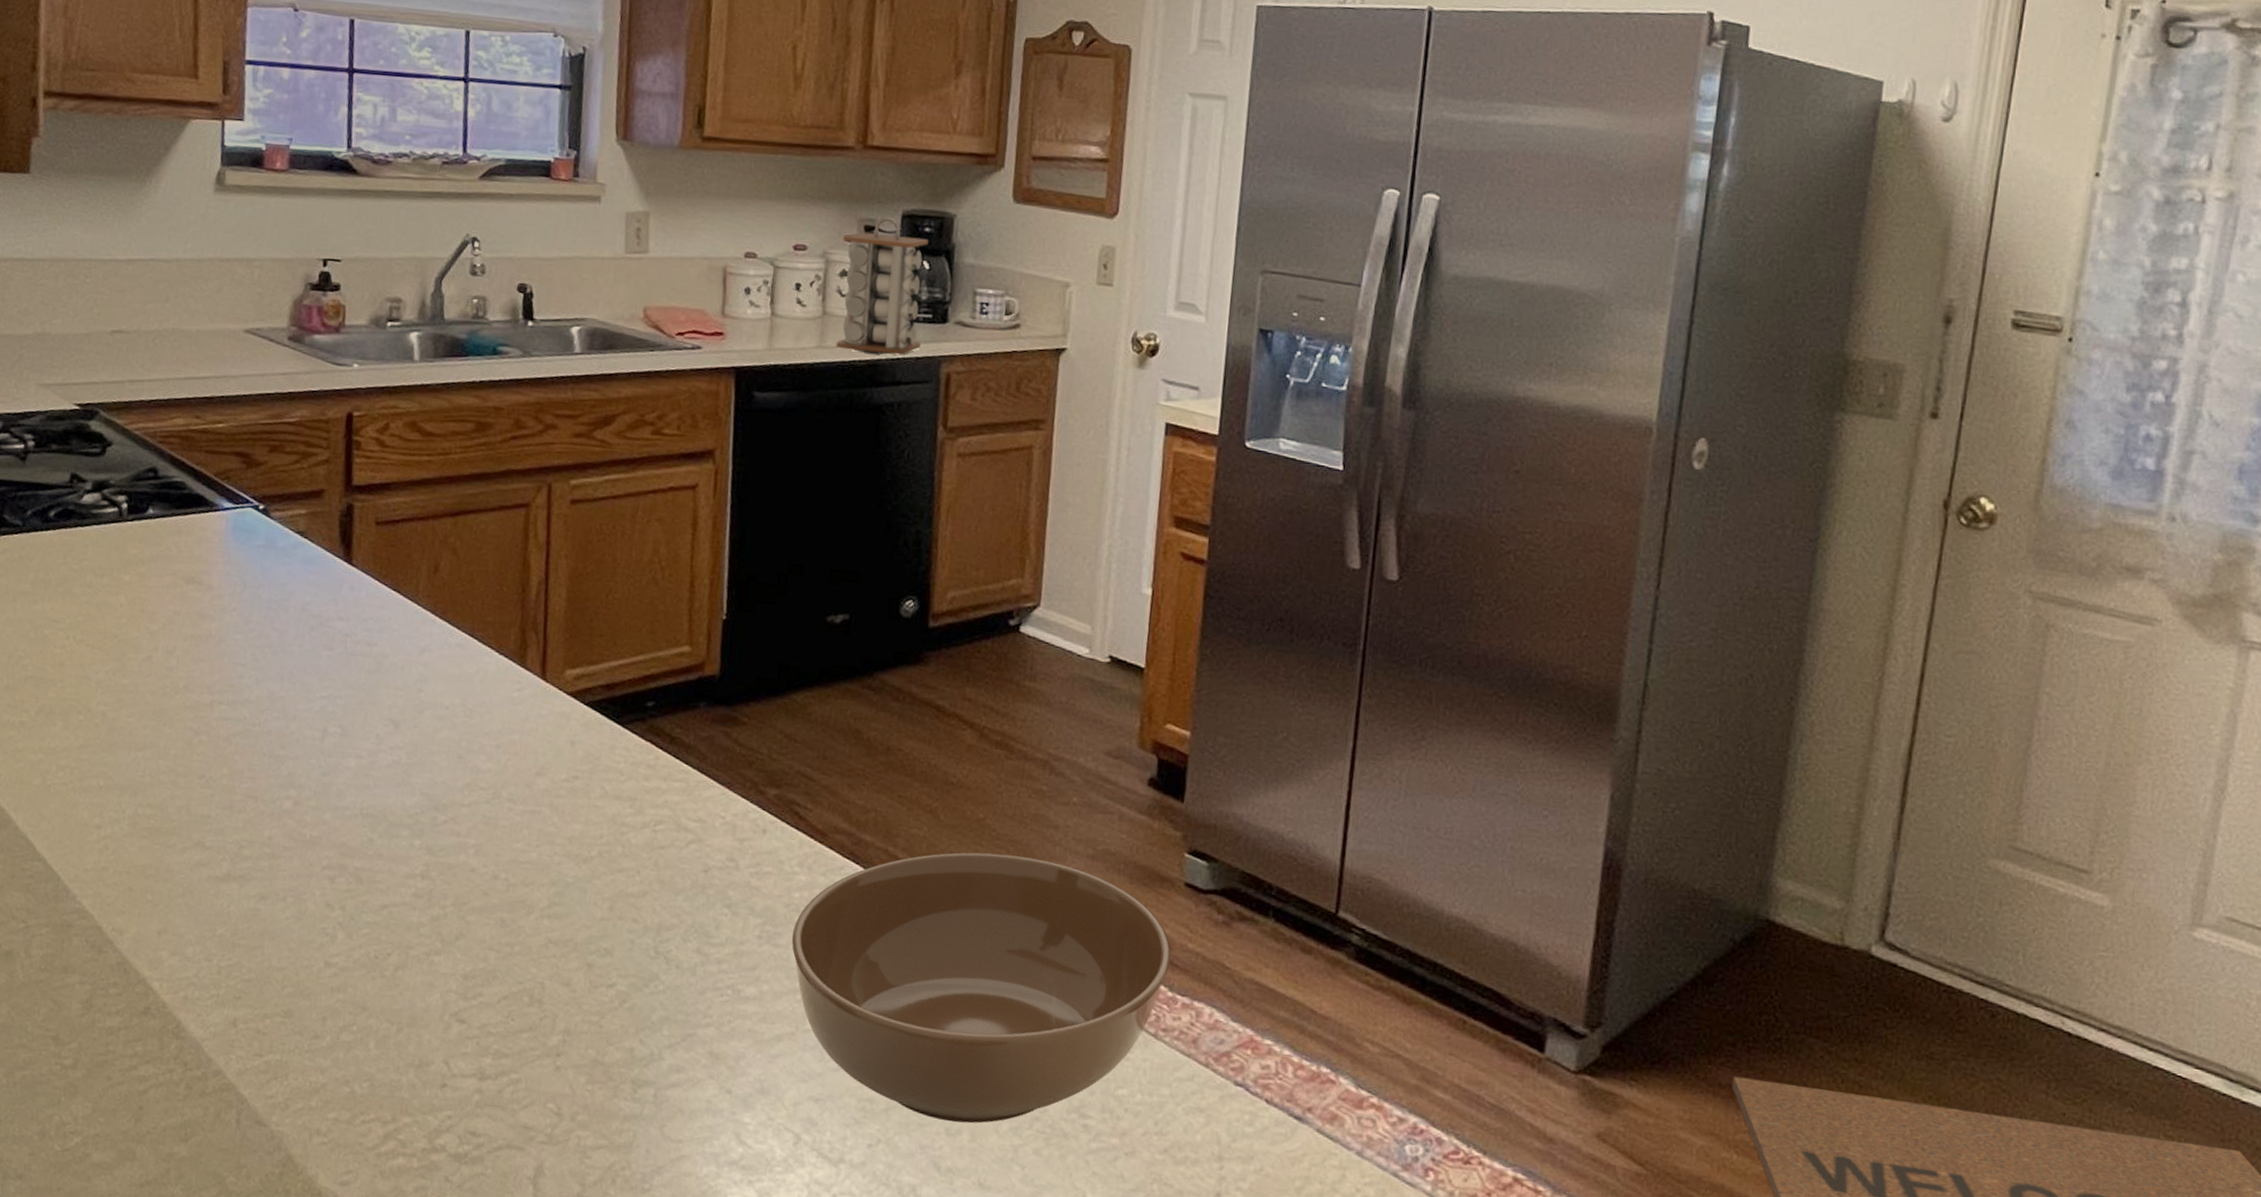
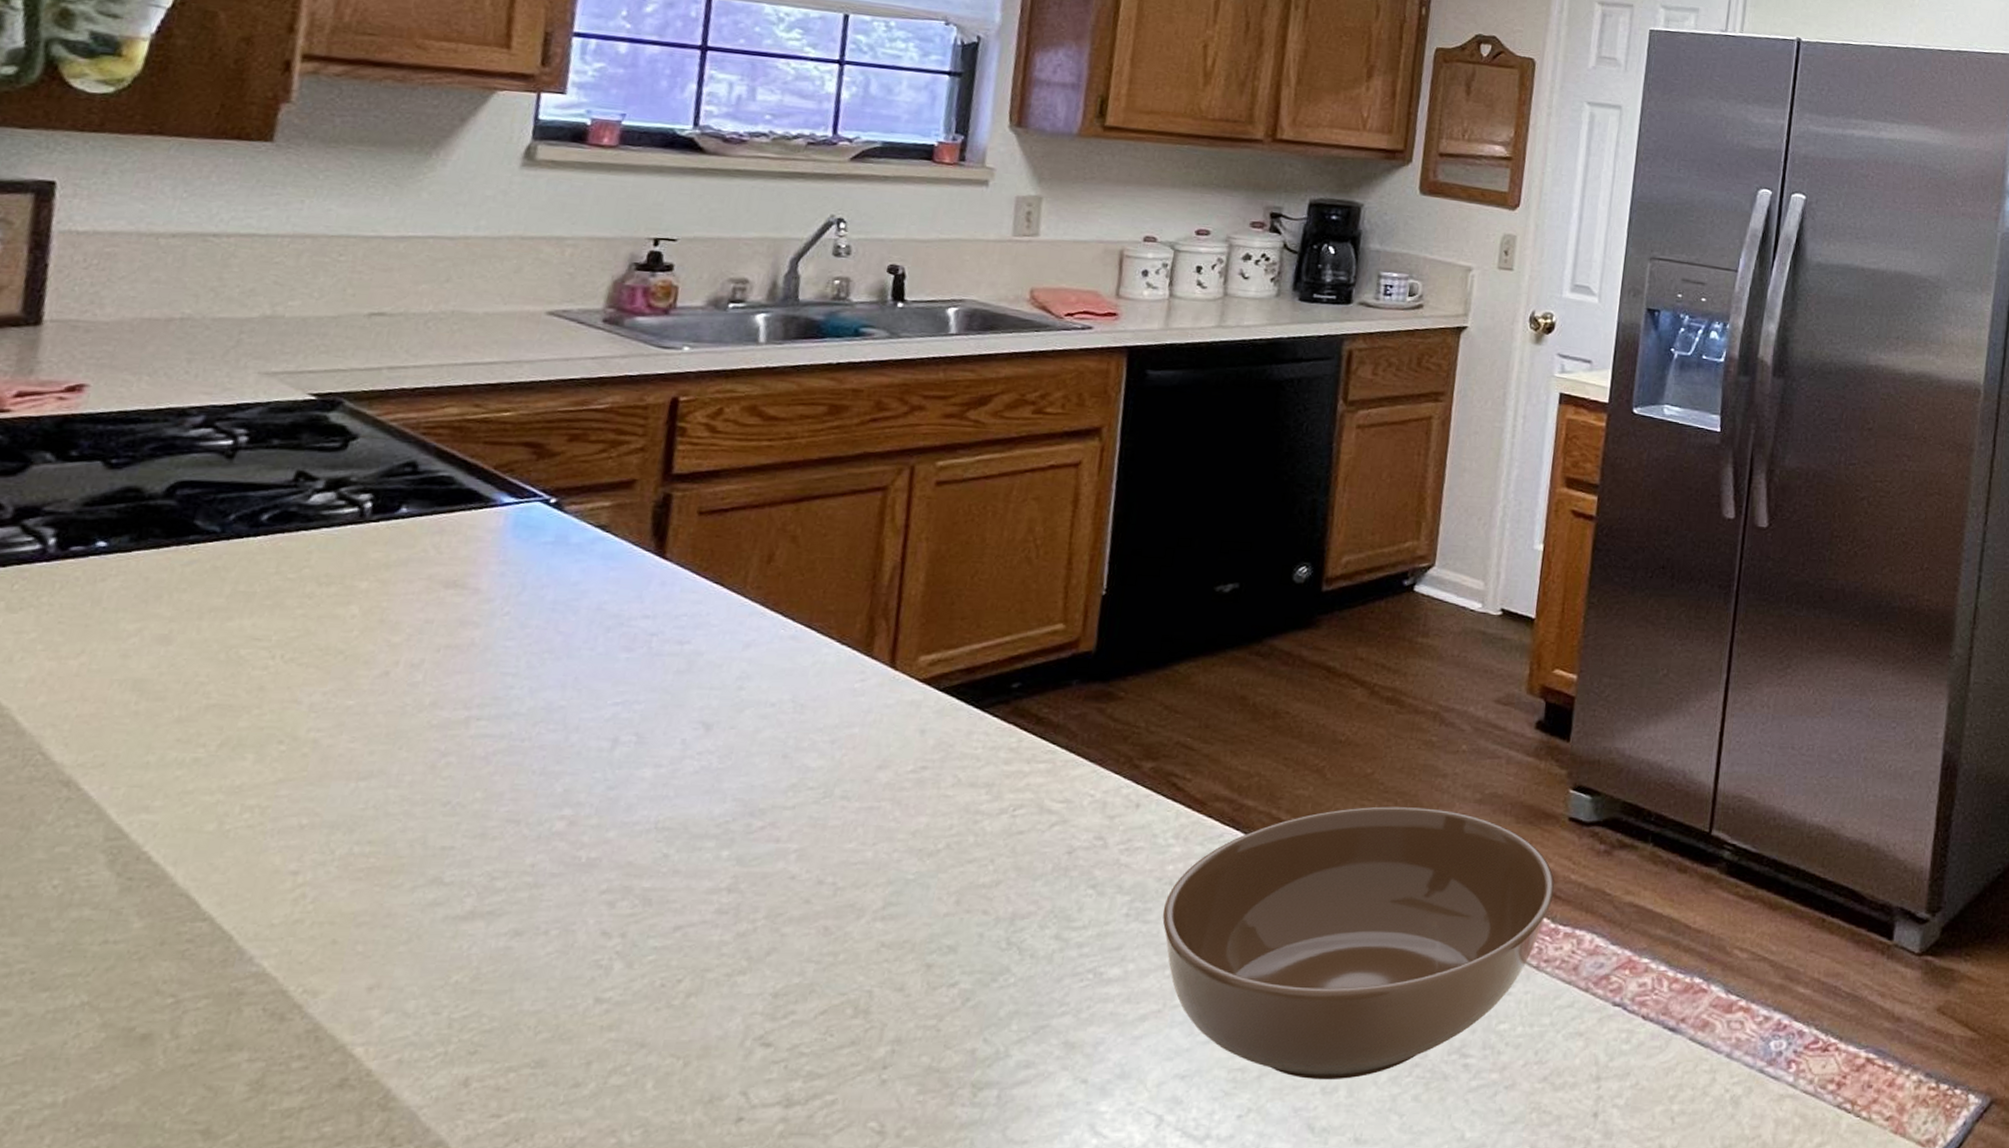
spice rack: present [836,217,929,355] -> none [1236,205,1335,334]

